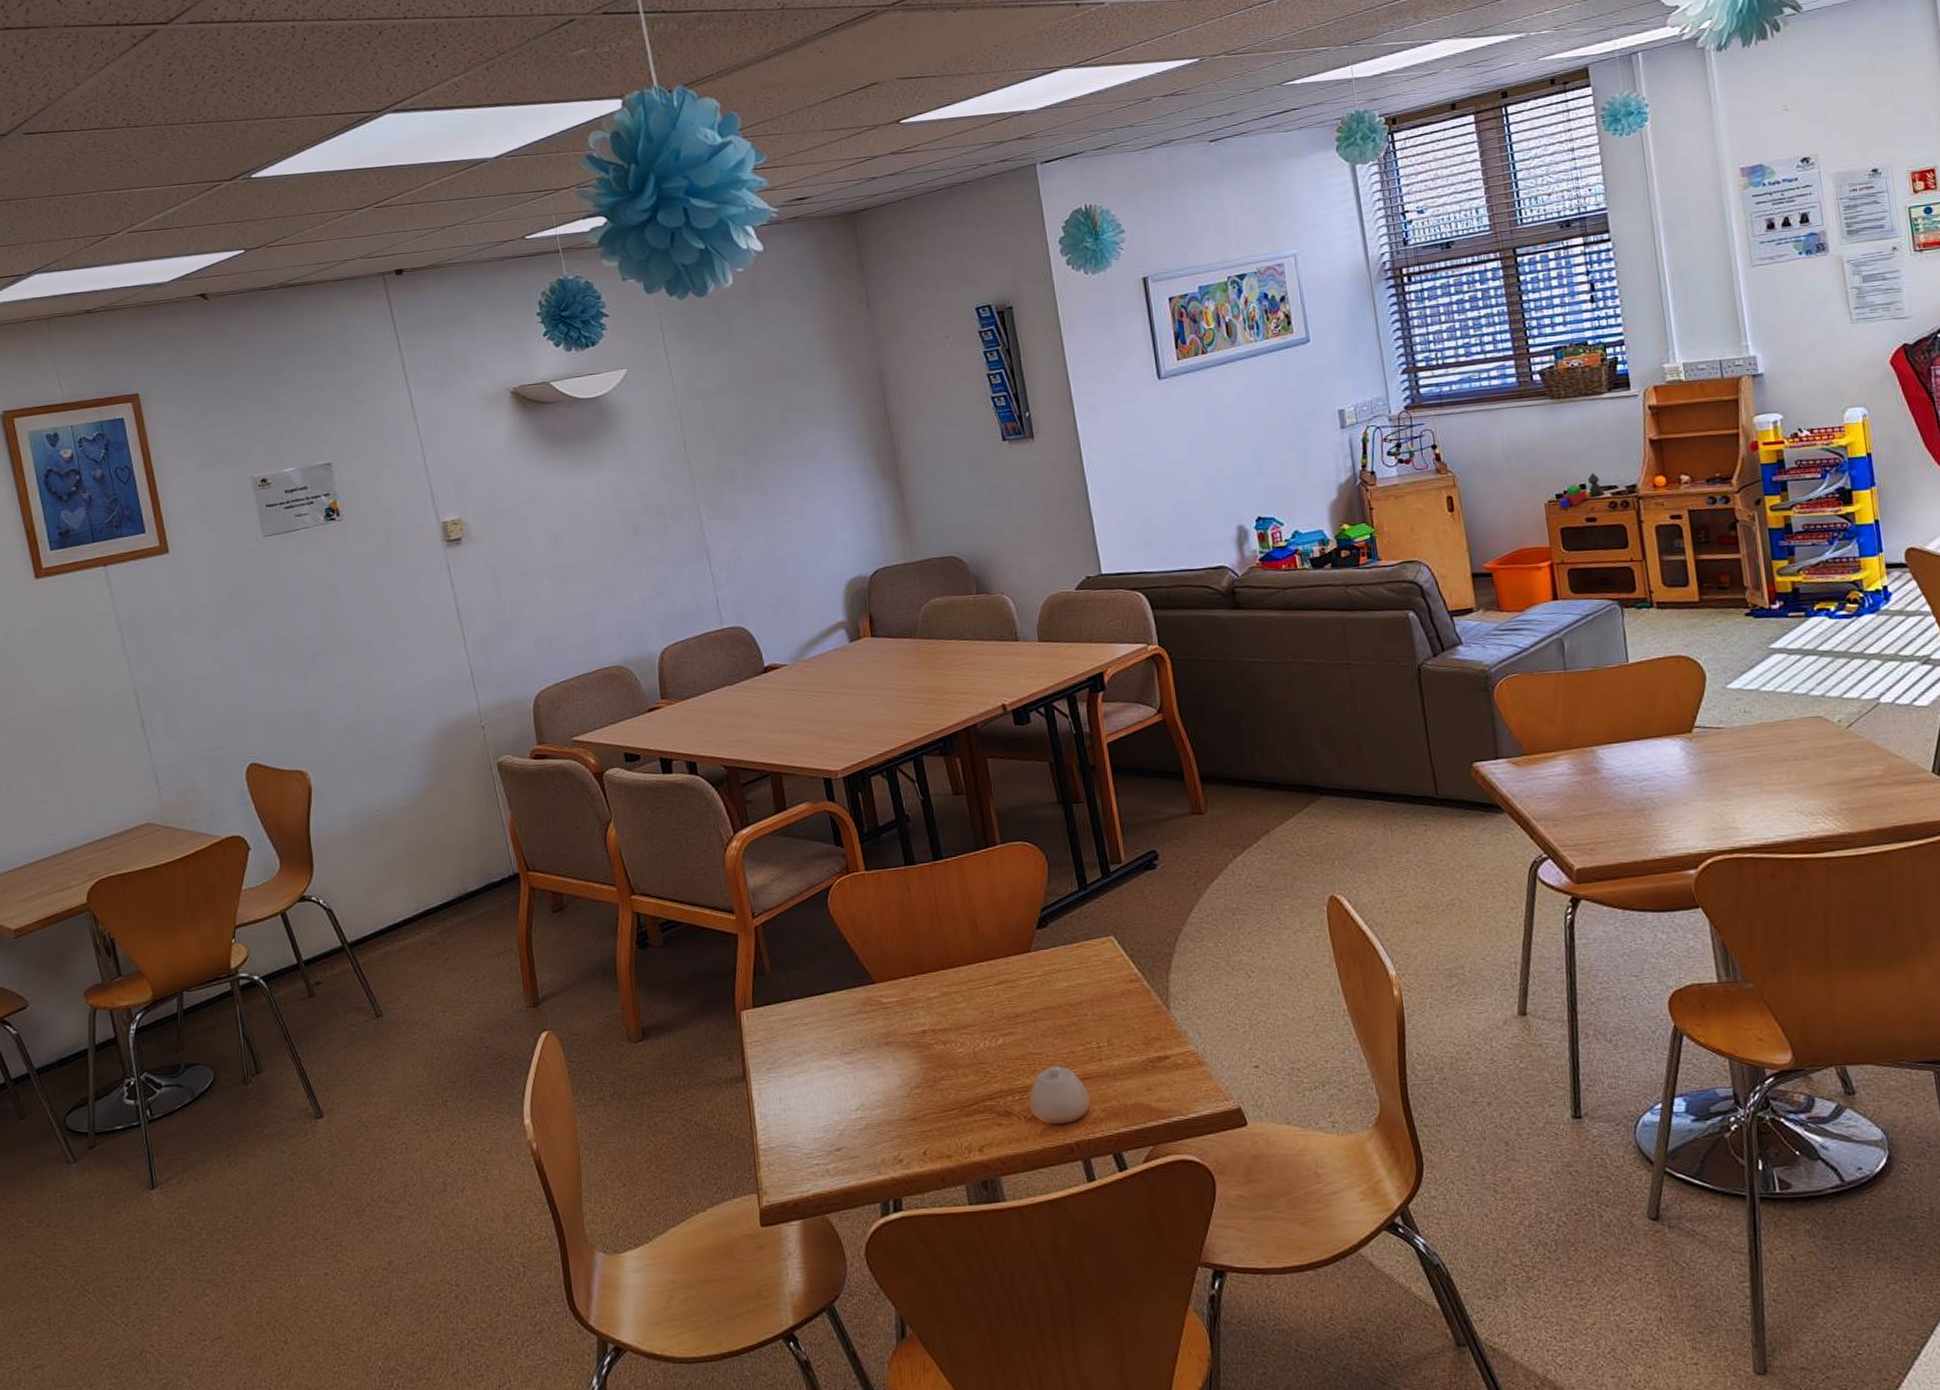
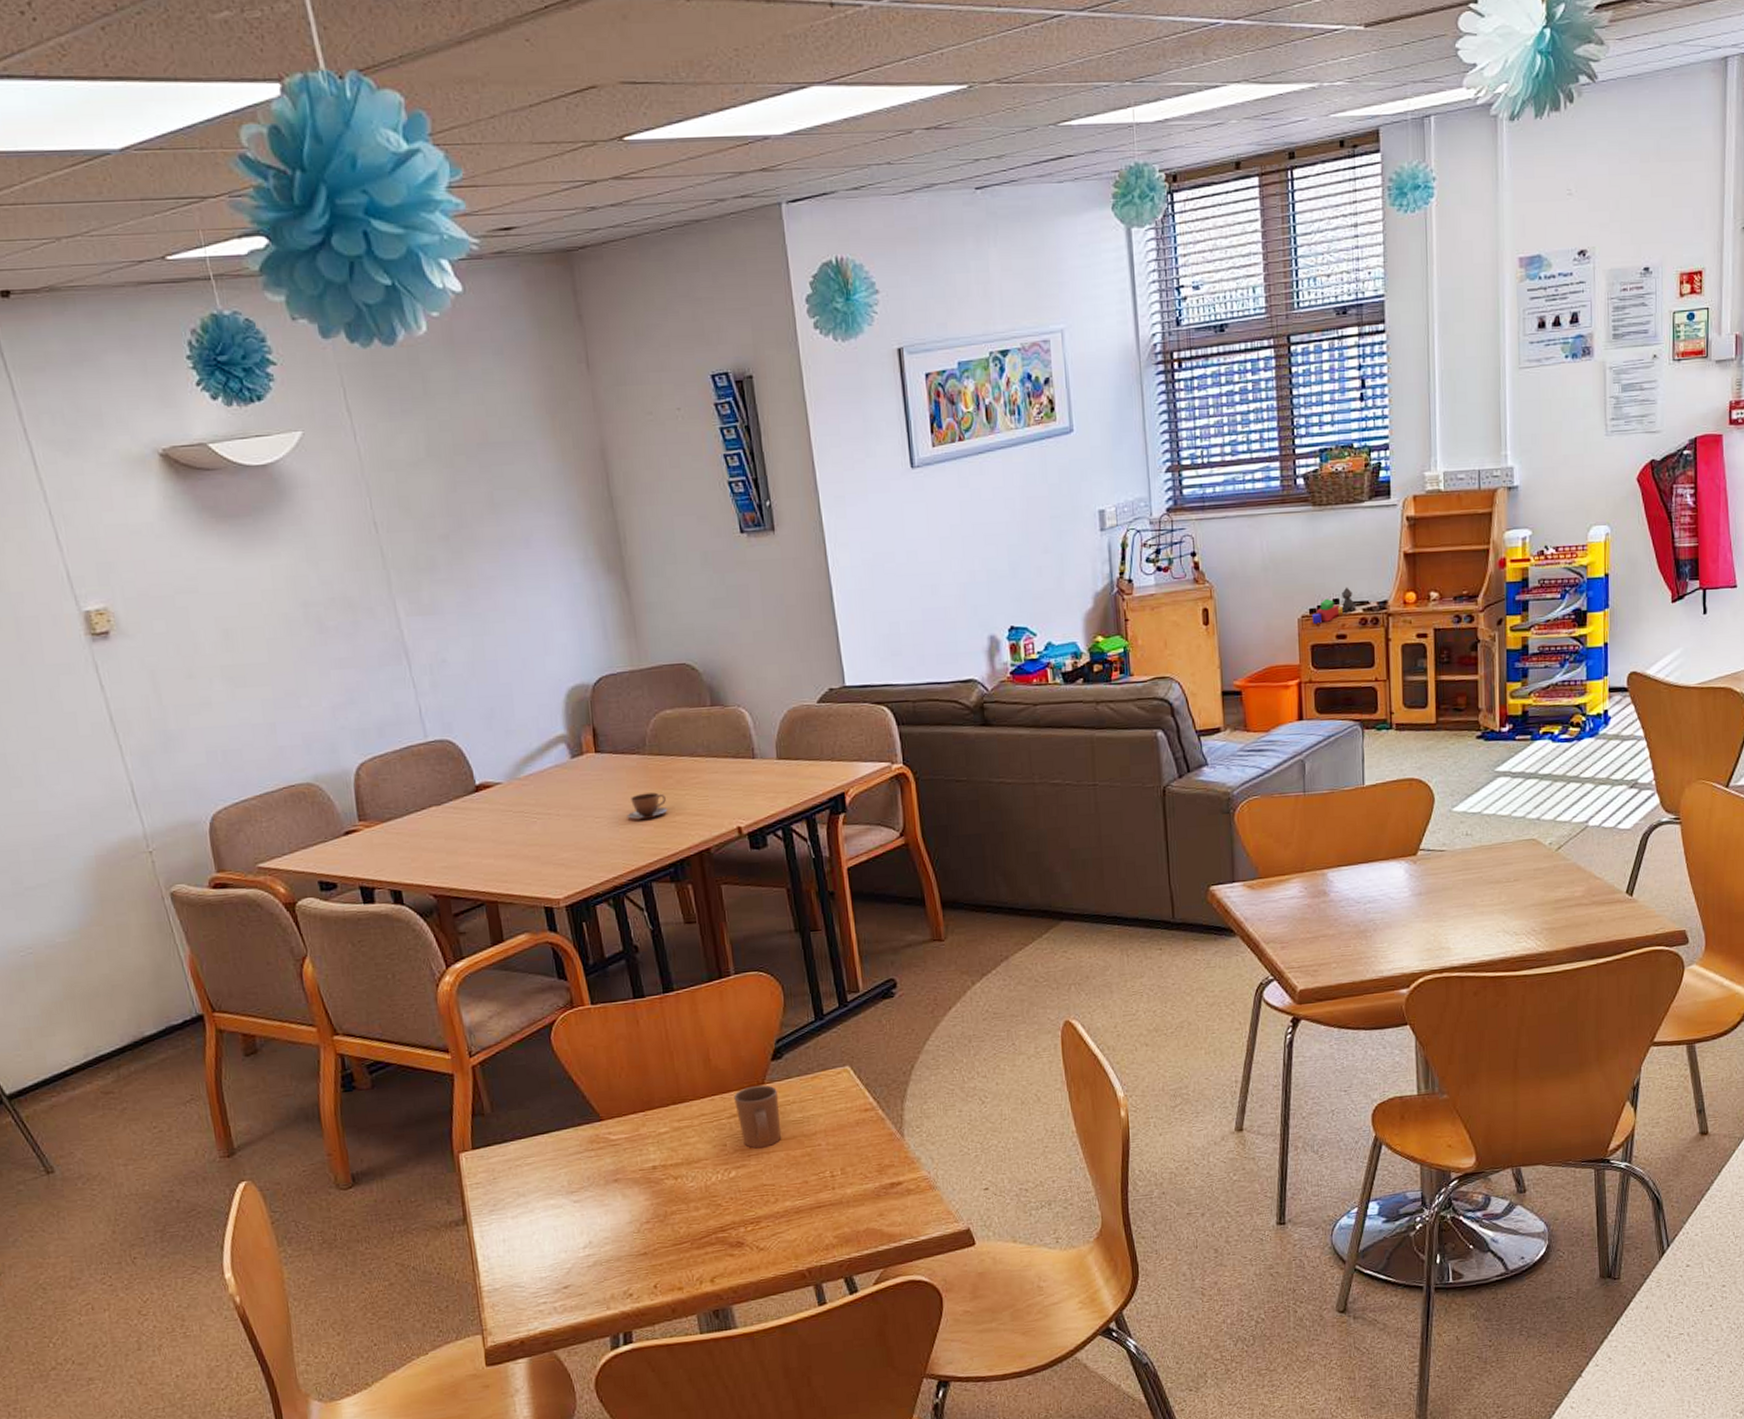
teacup: none [899,673,938,698] -> present [627,792,668,820]
mug: none [1001,952,1048,1017] -> present [734,1084,782,1149]
sugar bowl: present [1028,1065,1091,1125] -> none [761,1195,823,1253]

